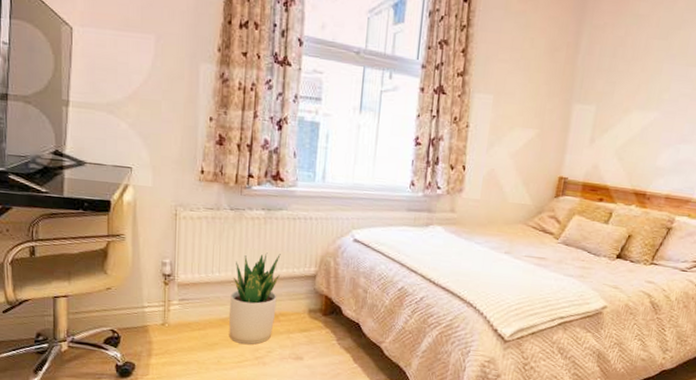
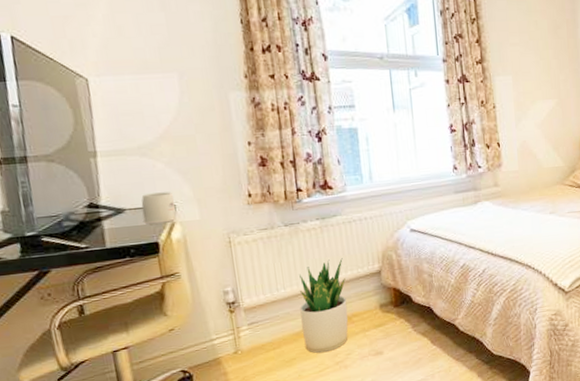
mug: none [101,151,132,184] -> present [141,192,176,225]

